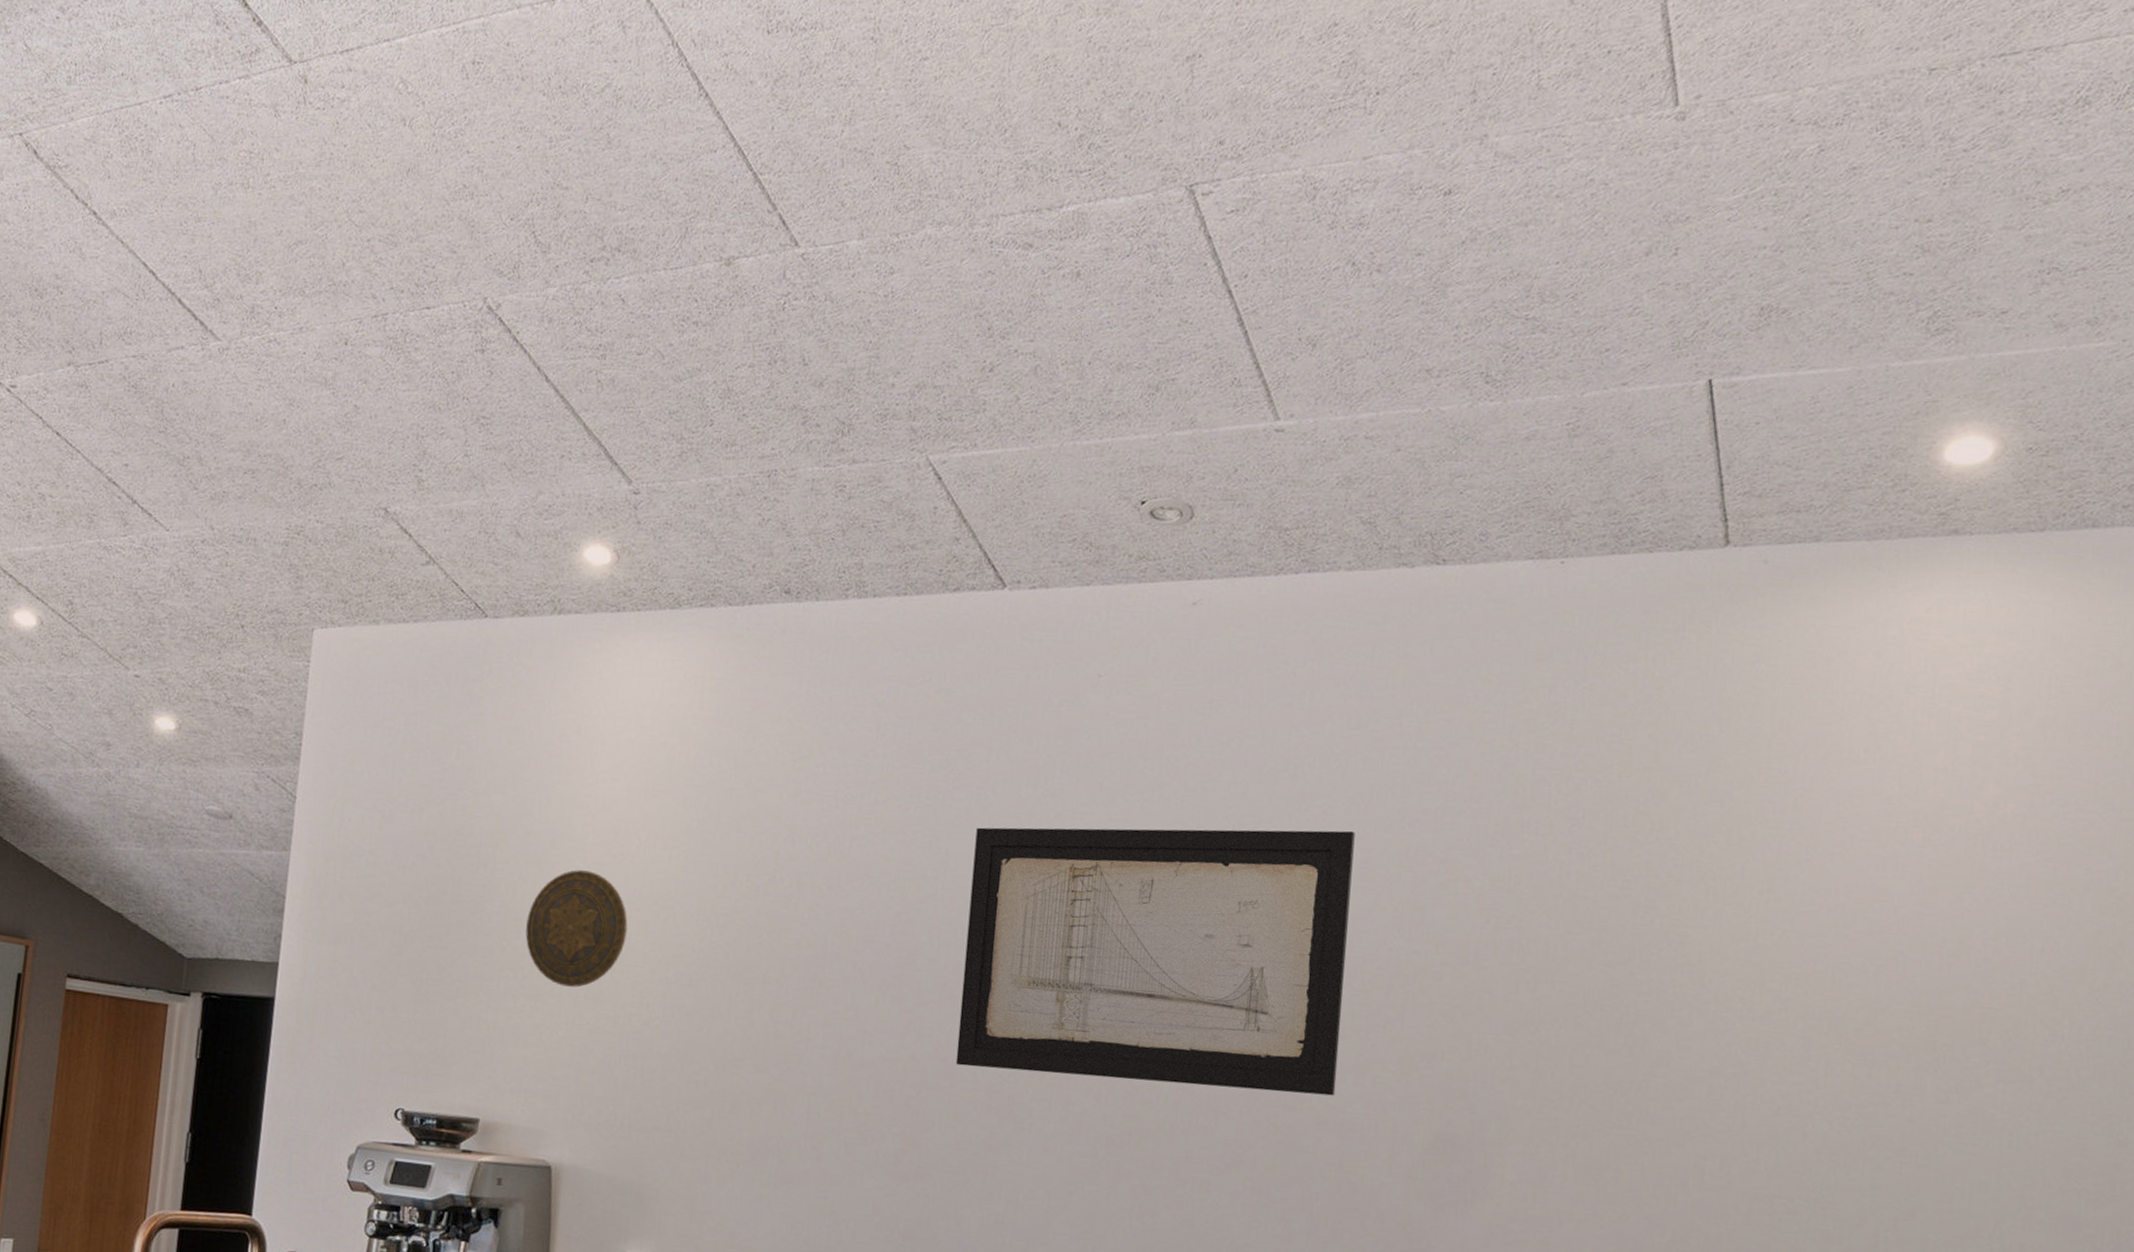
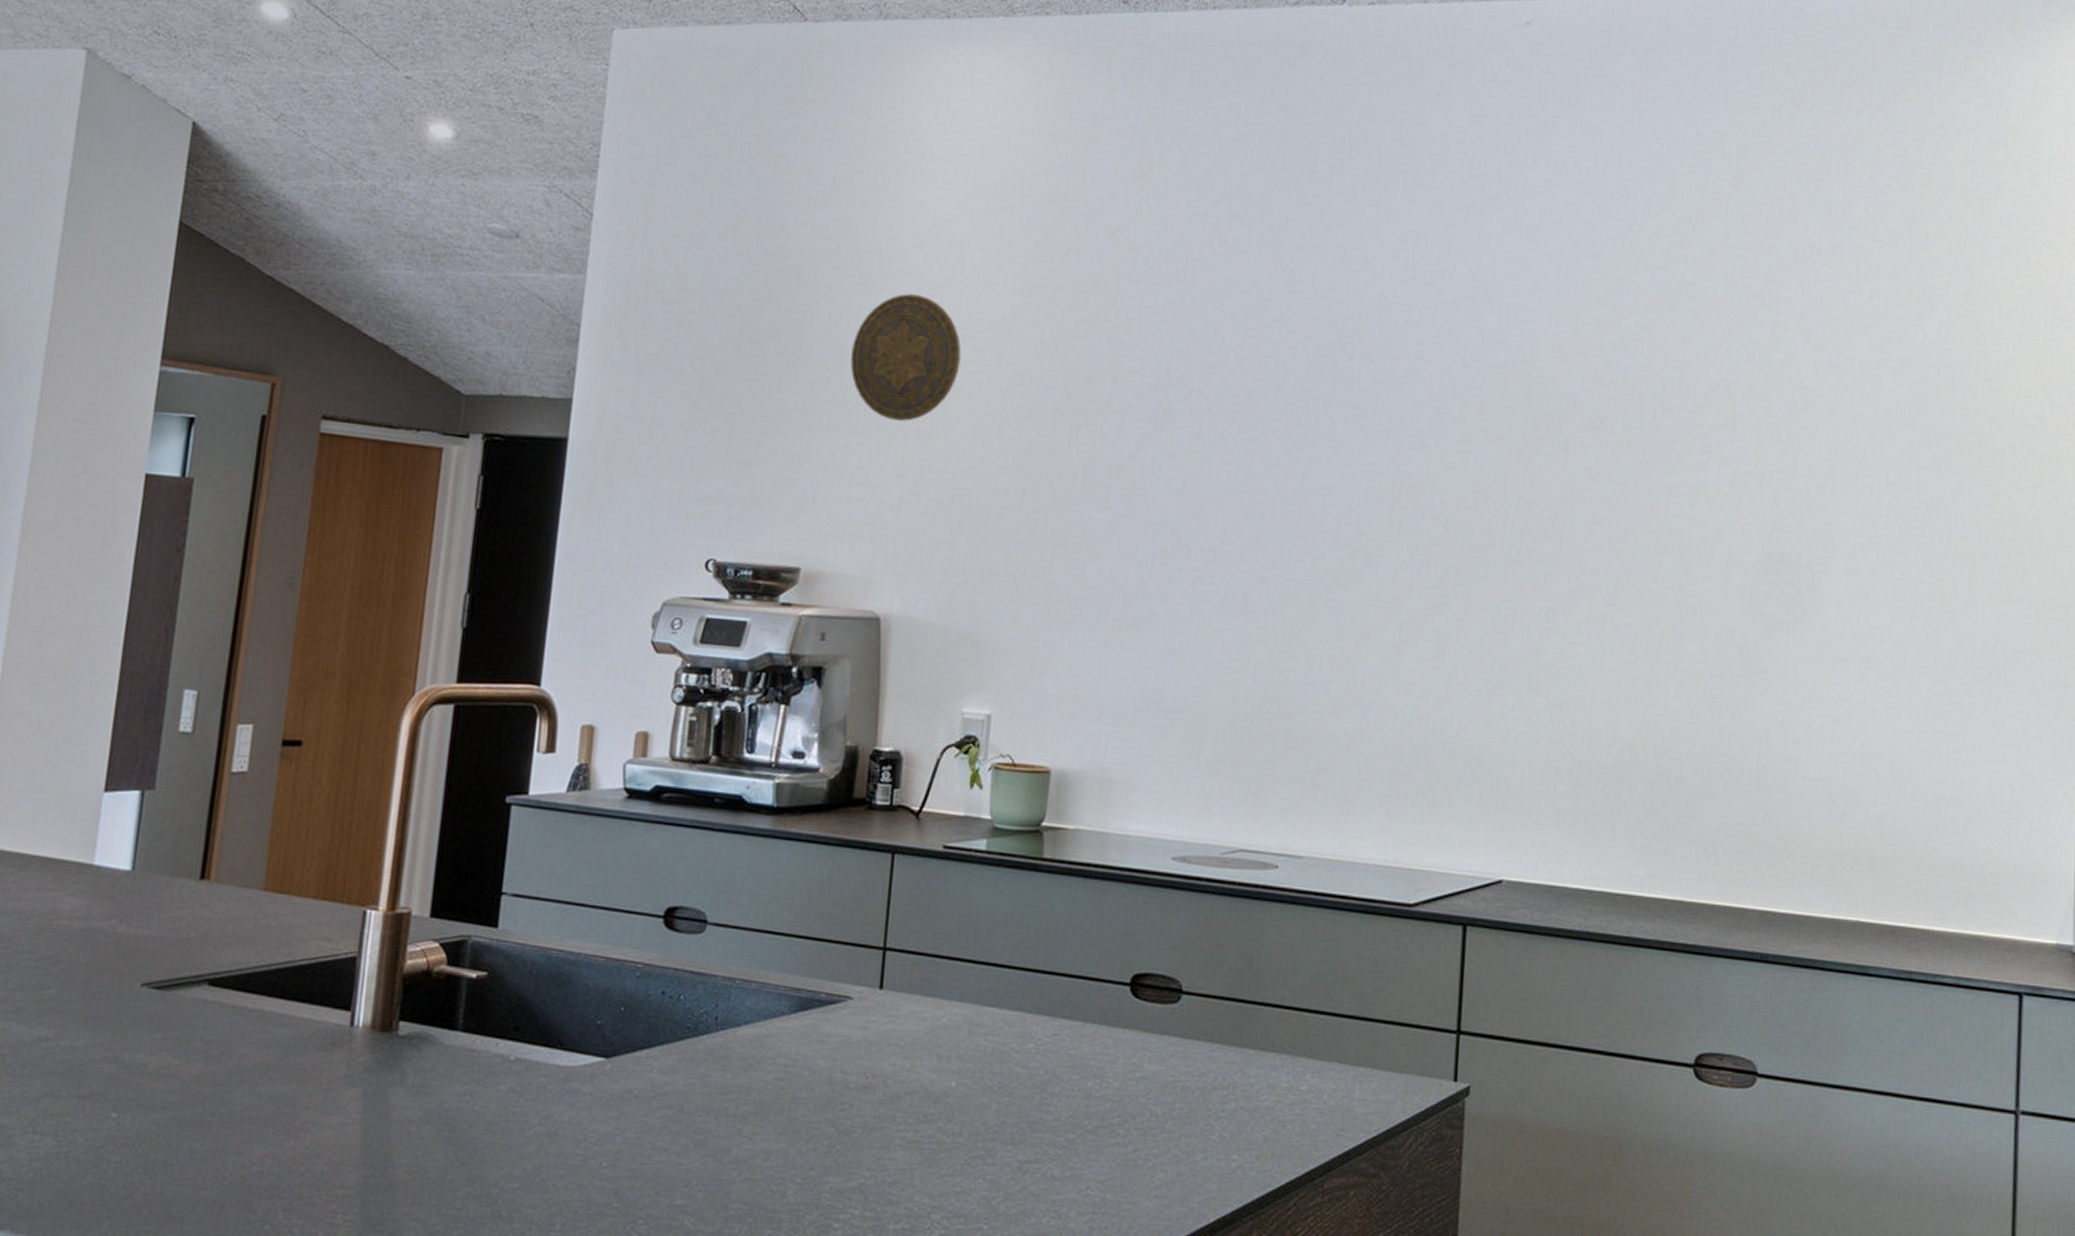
wall art: present [955,827,1355,1096] -> none [1304,248,1684,519]

